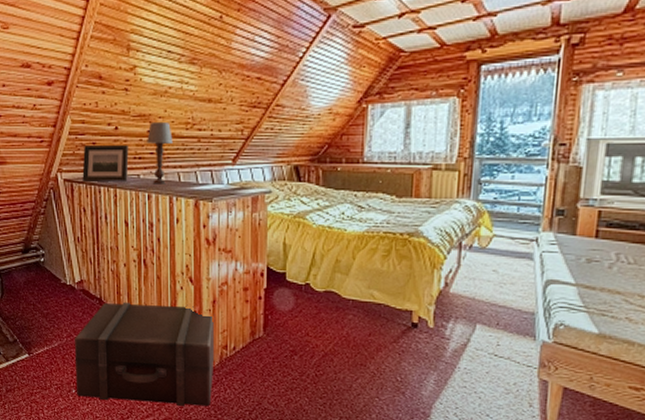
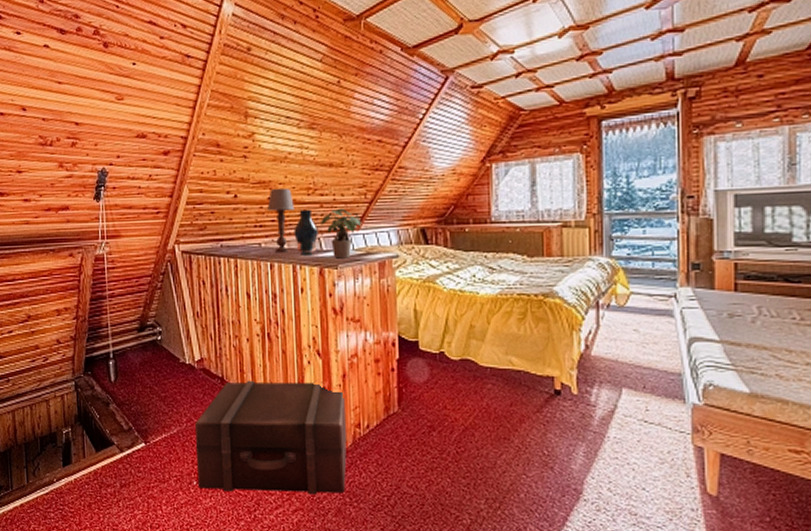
picture frame: present [82,145,129,183] -> none [200,213,249,254]
vase: none [171,143,195,188] -> present [294,209,318,255]
potted plant: none [198,143,238,192] -> present [321,208,363,259]

